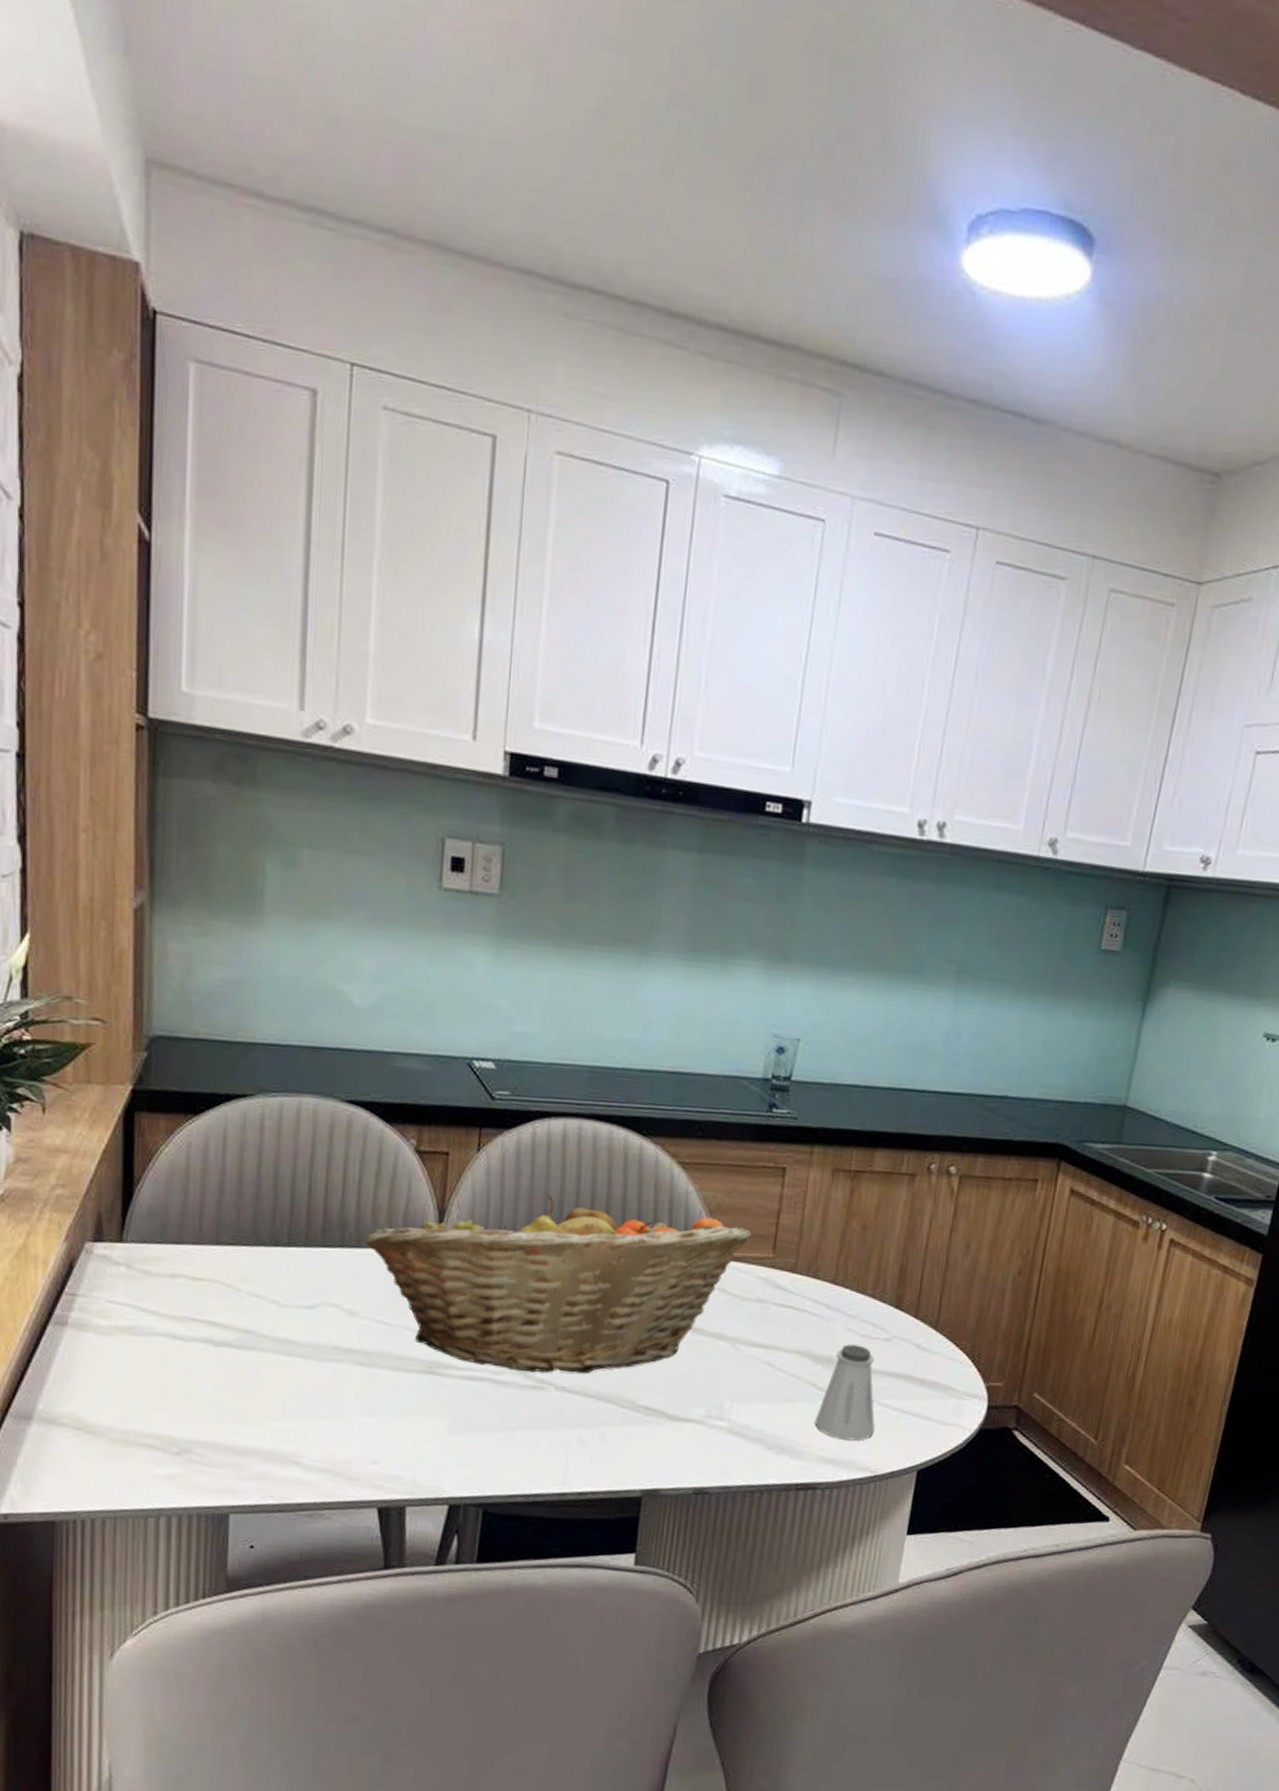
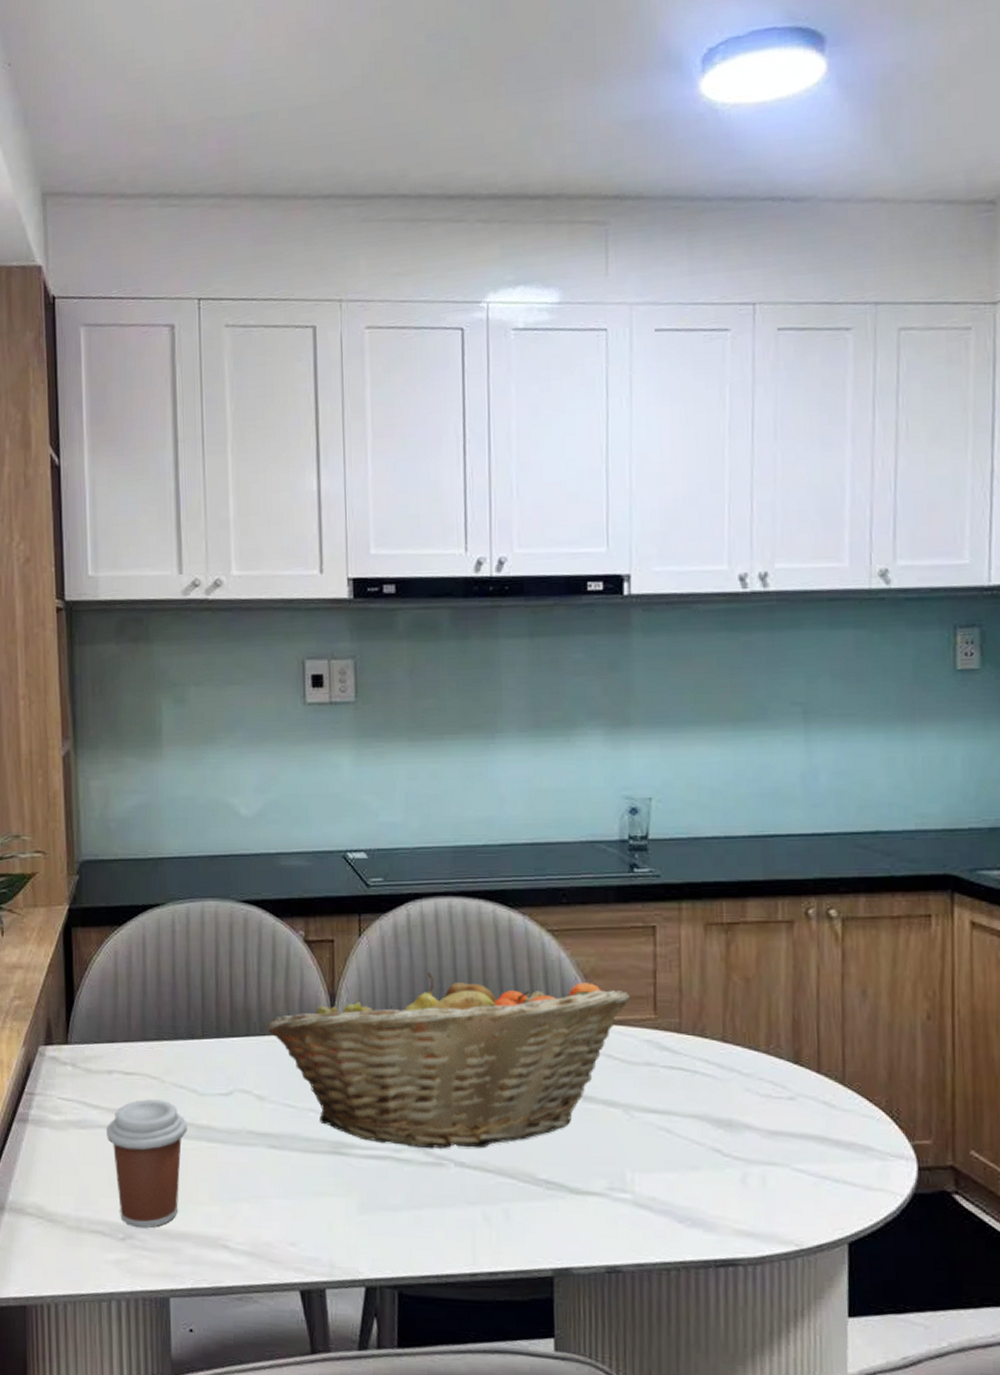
coffee cup: none [165,1307,263,1442] -> present [106,1099,188,1227]
saltshaker: present [814,1344,875,1441] -> none [724,1105,792,1211]

